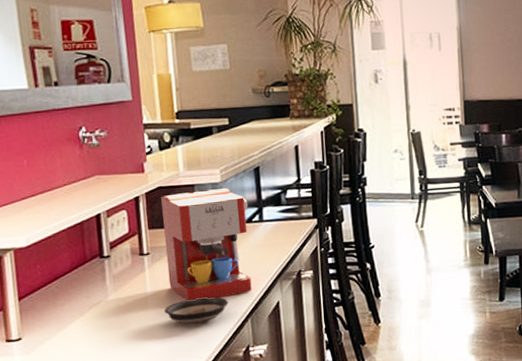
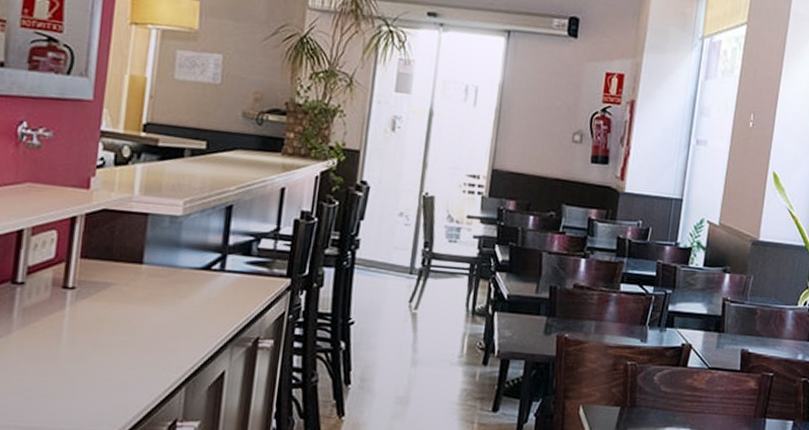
coffee maker: present [161,187,252,301] -> none [92,220,211,356]
saucer: present [164,297,228,324] -> none [79,351,162,383]

